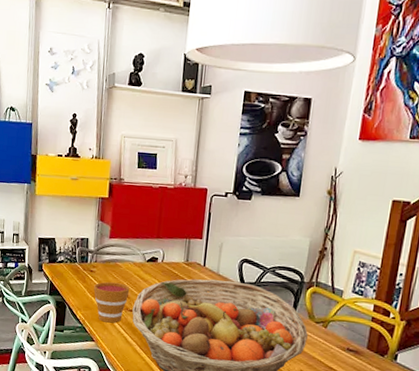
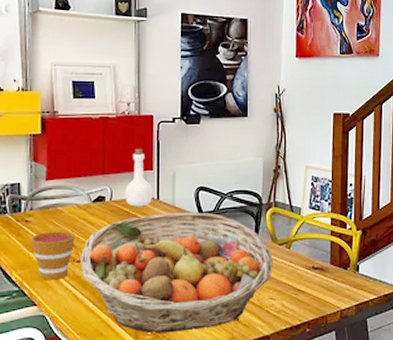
bottle: none [175,218,201,271] -> present [125,149,154,207]

